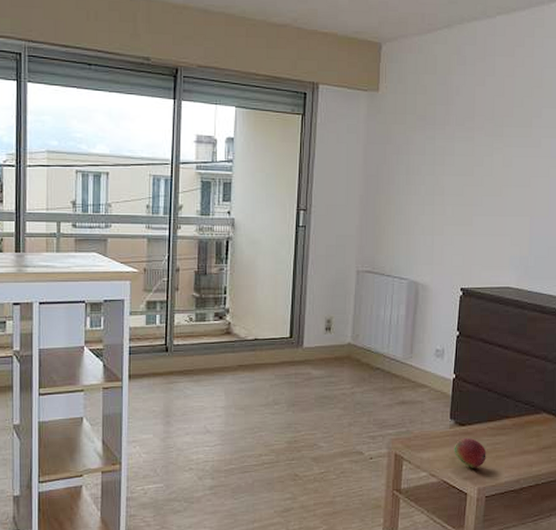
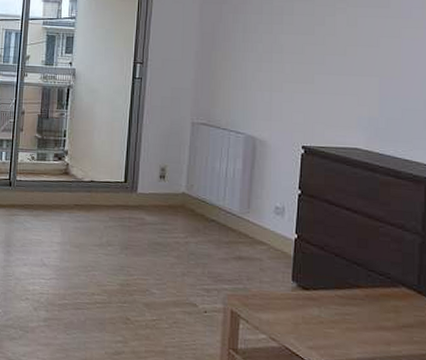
fruit: present [454,437,487,468] -> none [296,303,335,338]

